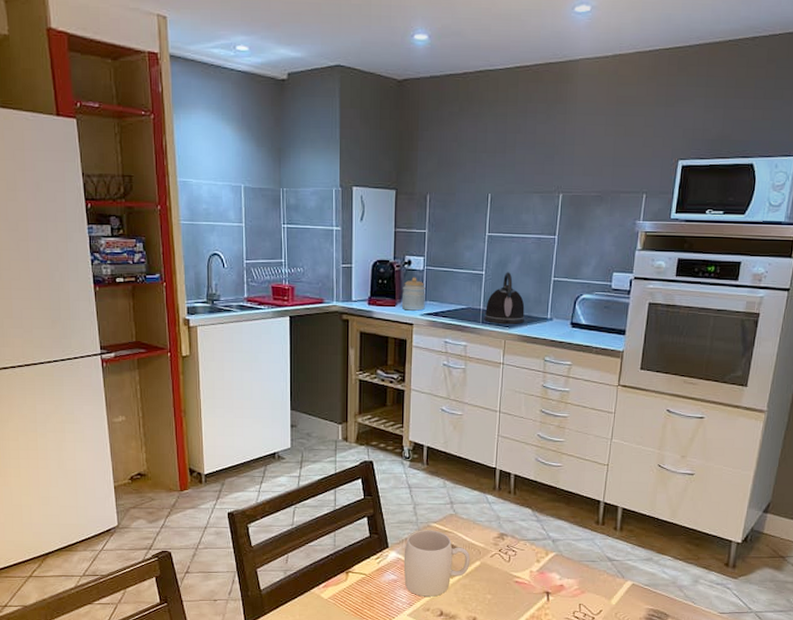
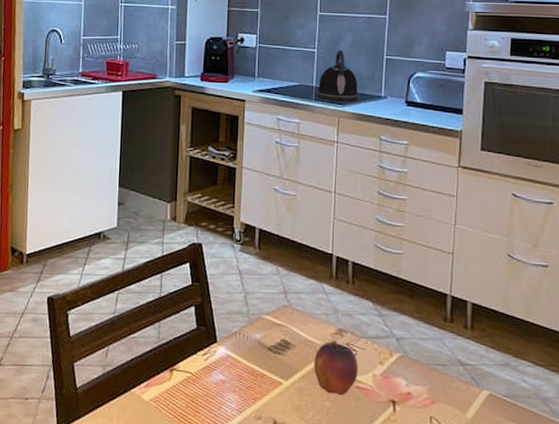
jar: present [401,277,426,311] -> none [234,54,258,87]
mug: present [403,530,471,597] -> none [233,322,307,402]
fruit: none [477,543,517,588] -> present [314,340,358,395]

